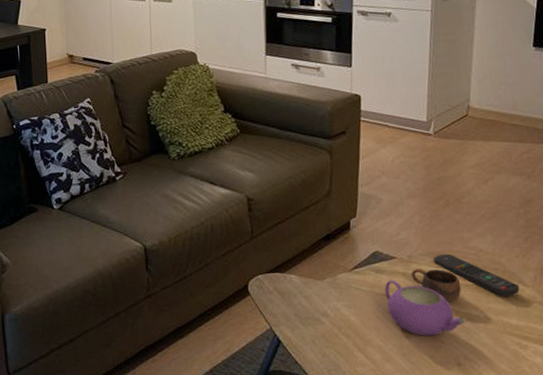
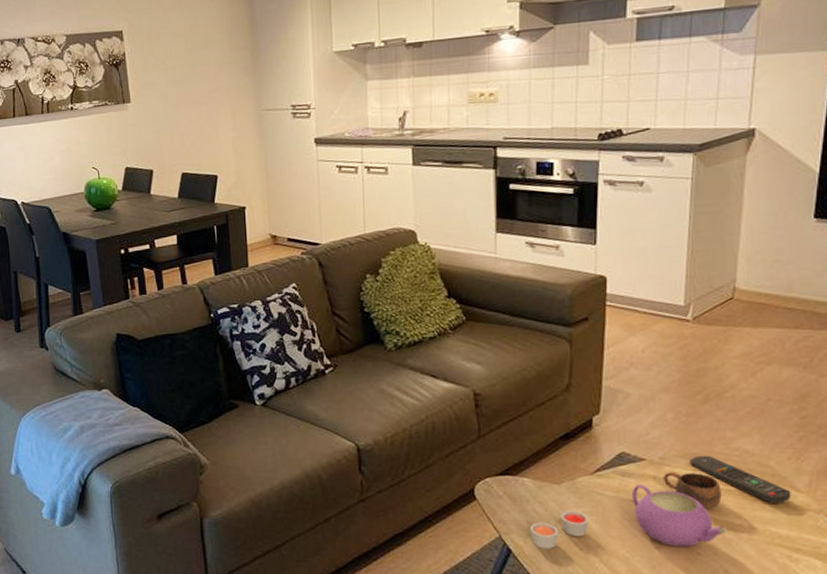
candle: none [297,304,348,339] -> present [531,510,589,549]

